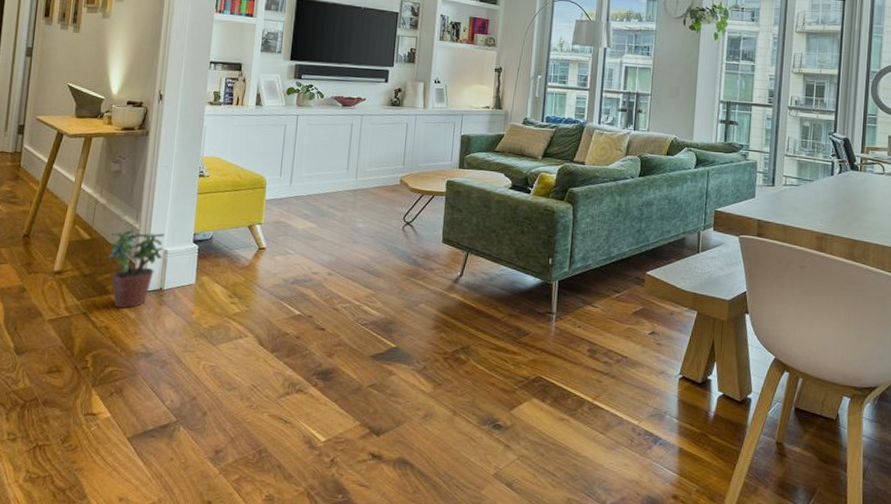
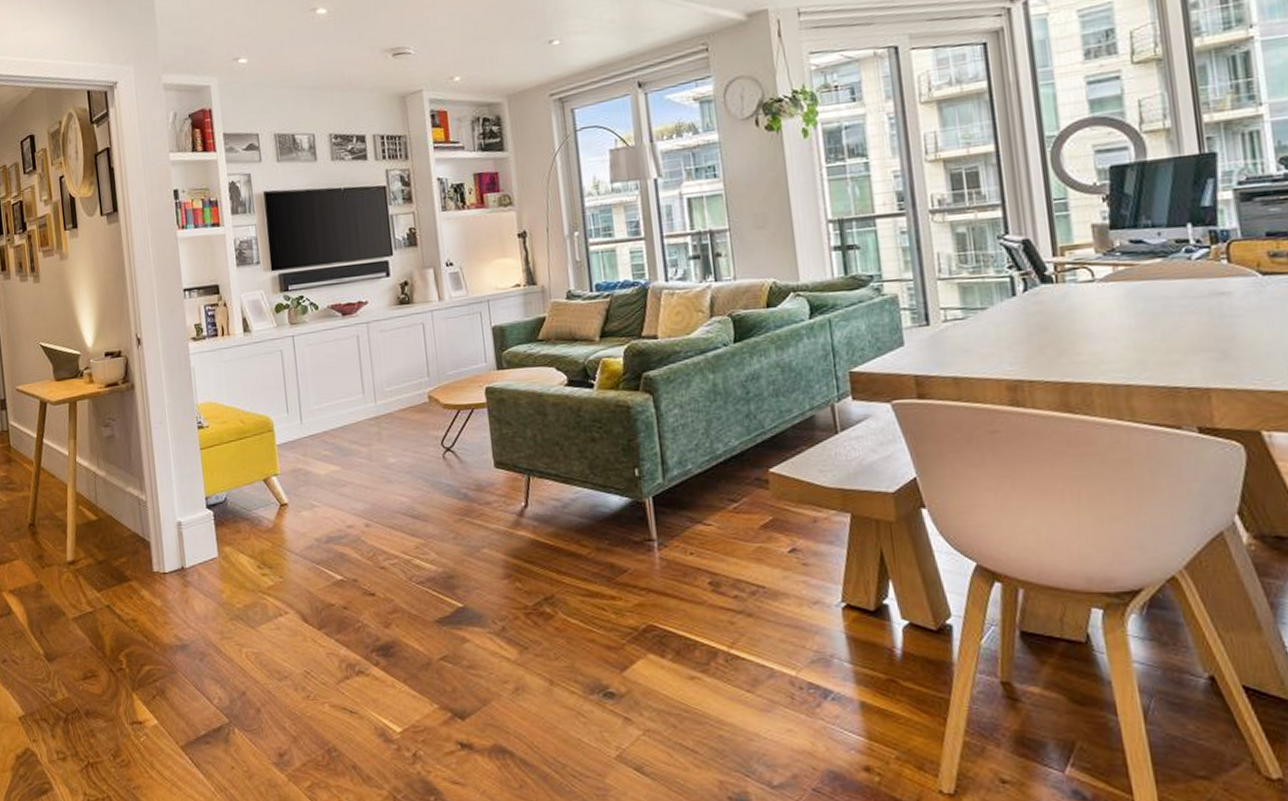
potted plant: present [108,230,167,309] -> none [117,502,180,596]

